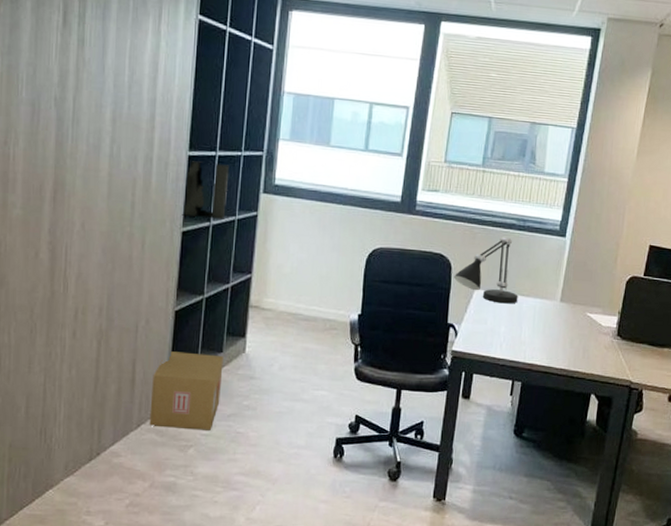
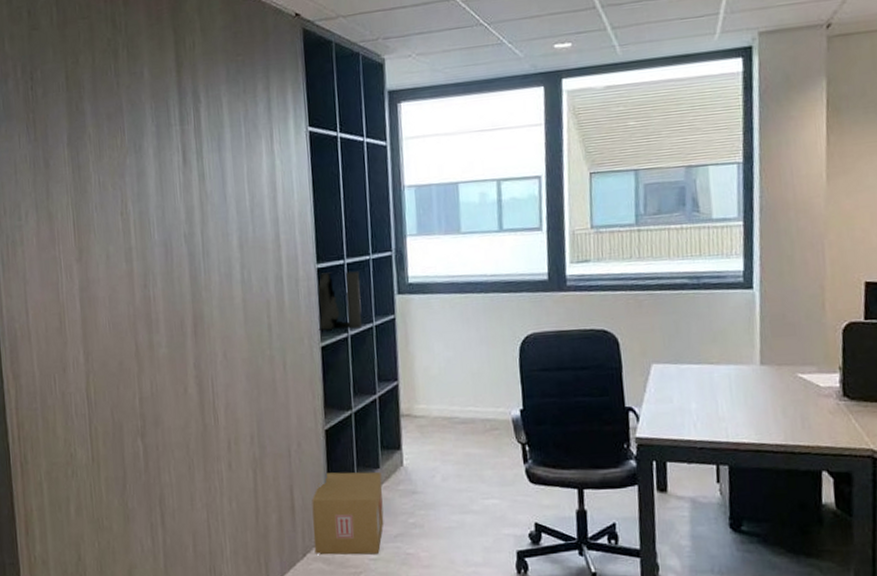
desk lamp: present [454,237,518,304] -> none [624,299,707,377]

